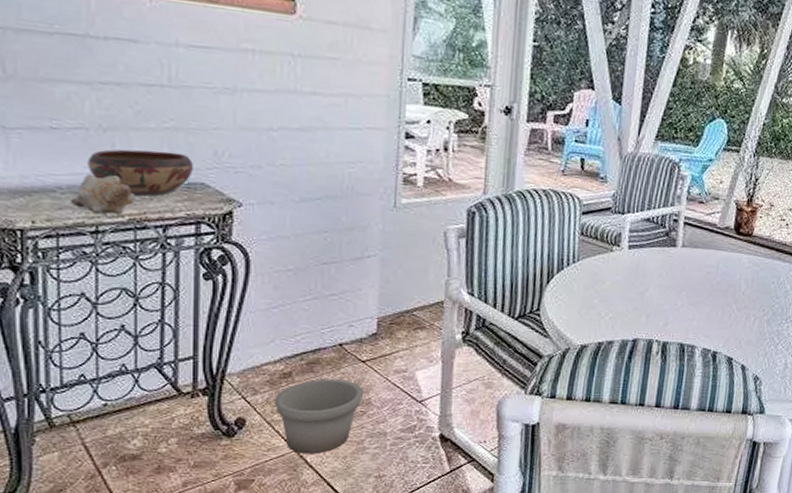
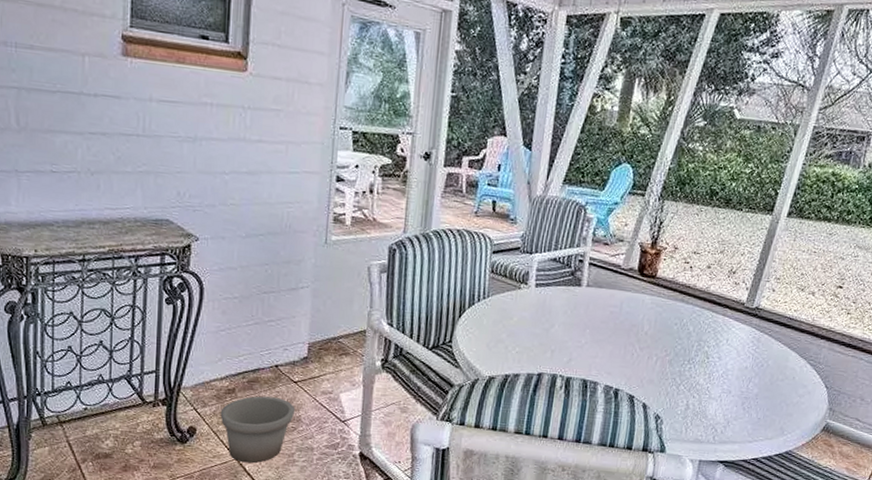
seashell: present [71,173,136,215] -> none [65,210,115,246]
decorative bowl: present [88,149,193,197] -> none [78,190,160,231]

